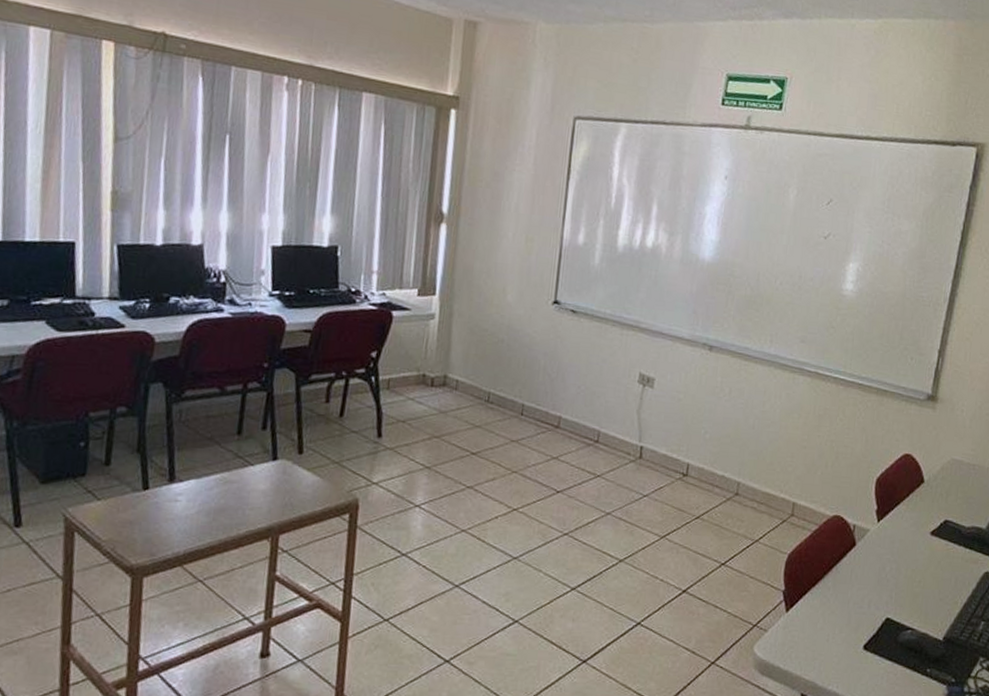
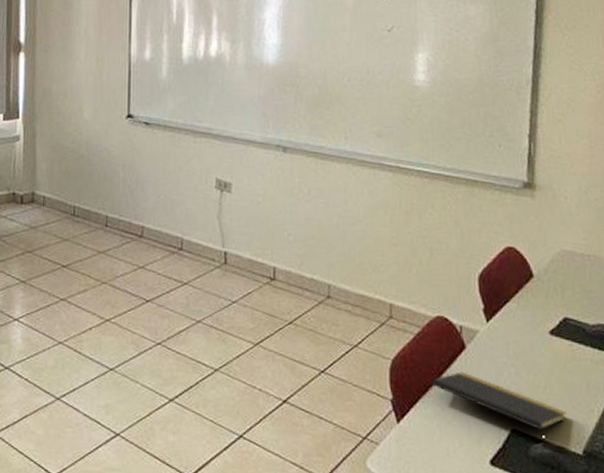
notepad: none [822,566,935,632] -> present [432,371,567,445]

